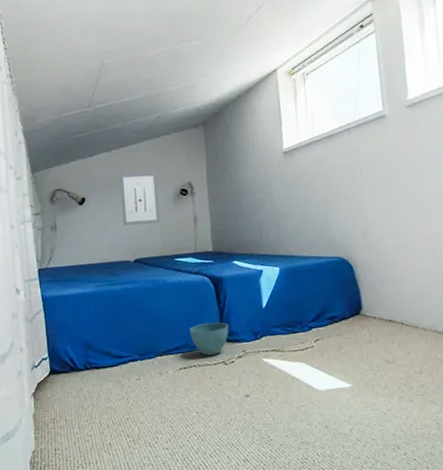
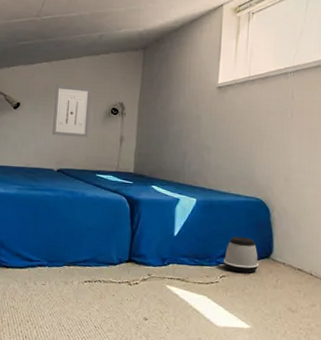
plant pot: present [189,322,229,356] -> none [99,241,138,274]
speaker: none [314,297,351,334] -> present [223,236,259,273]

